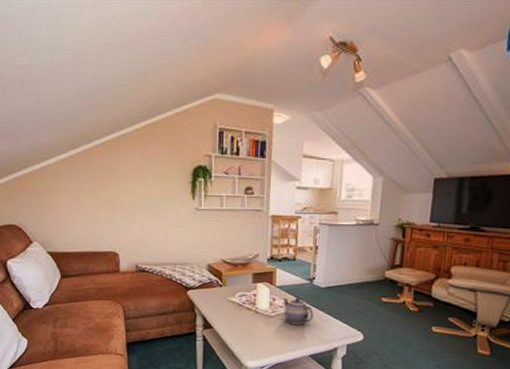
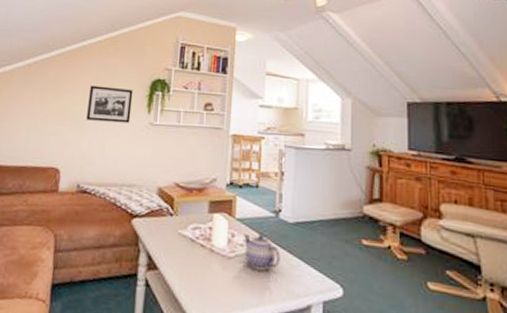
picture frame: none [135,175,177,209] -> present [86,85,134,123]

